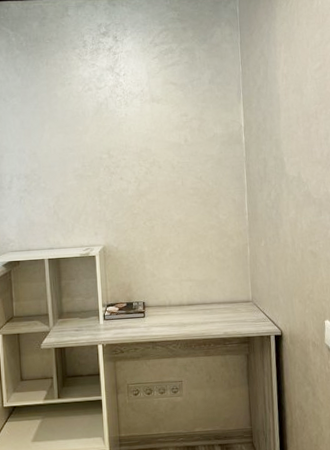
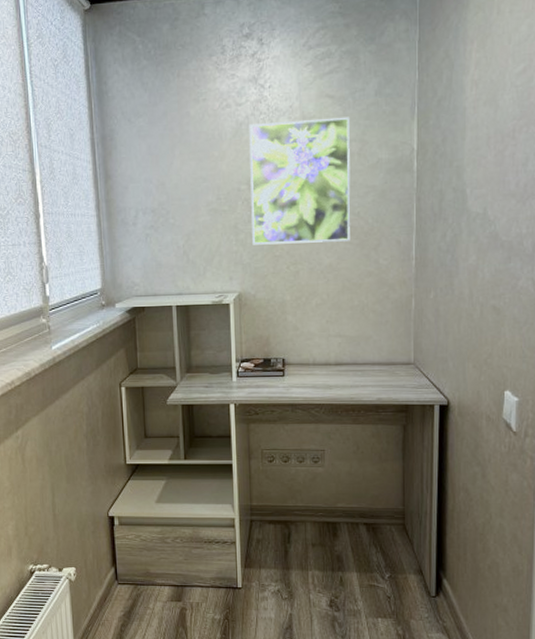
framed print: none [108,100,195,205] -> present [249,116,351,245]

